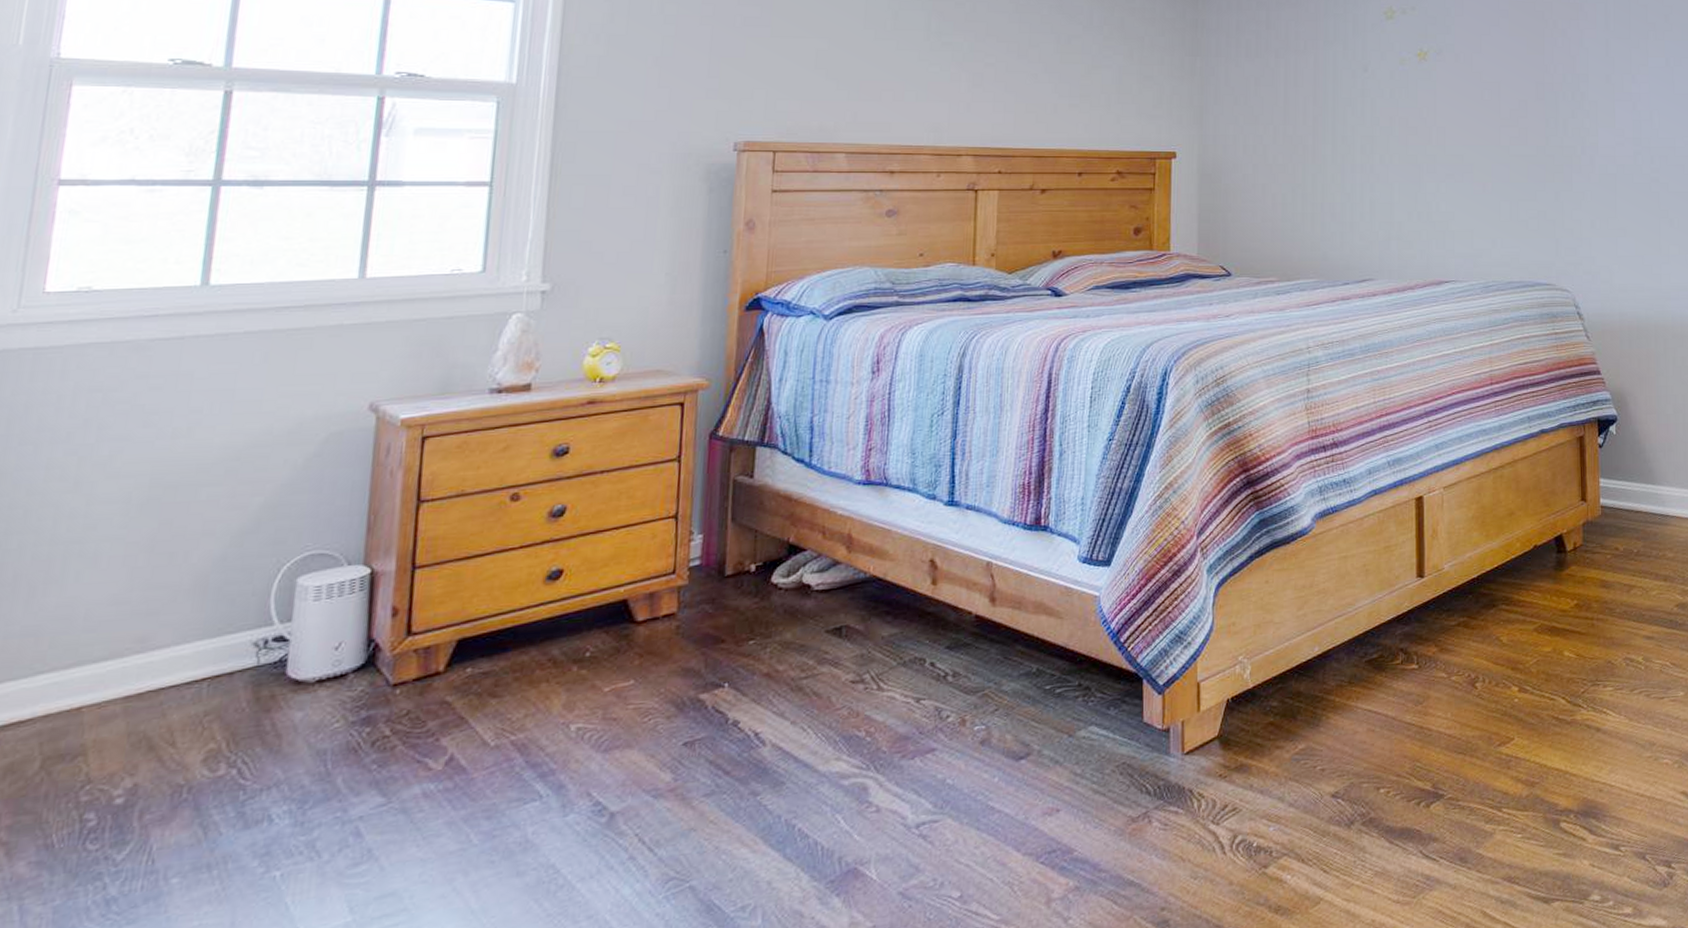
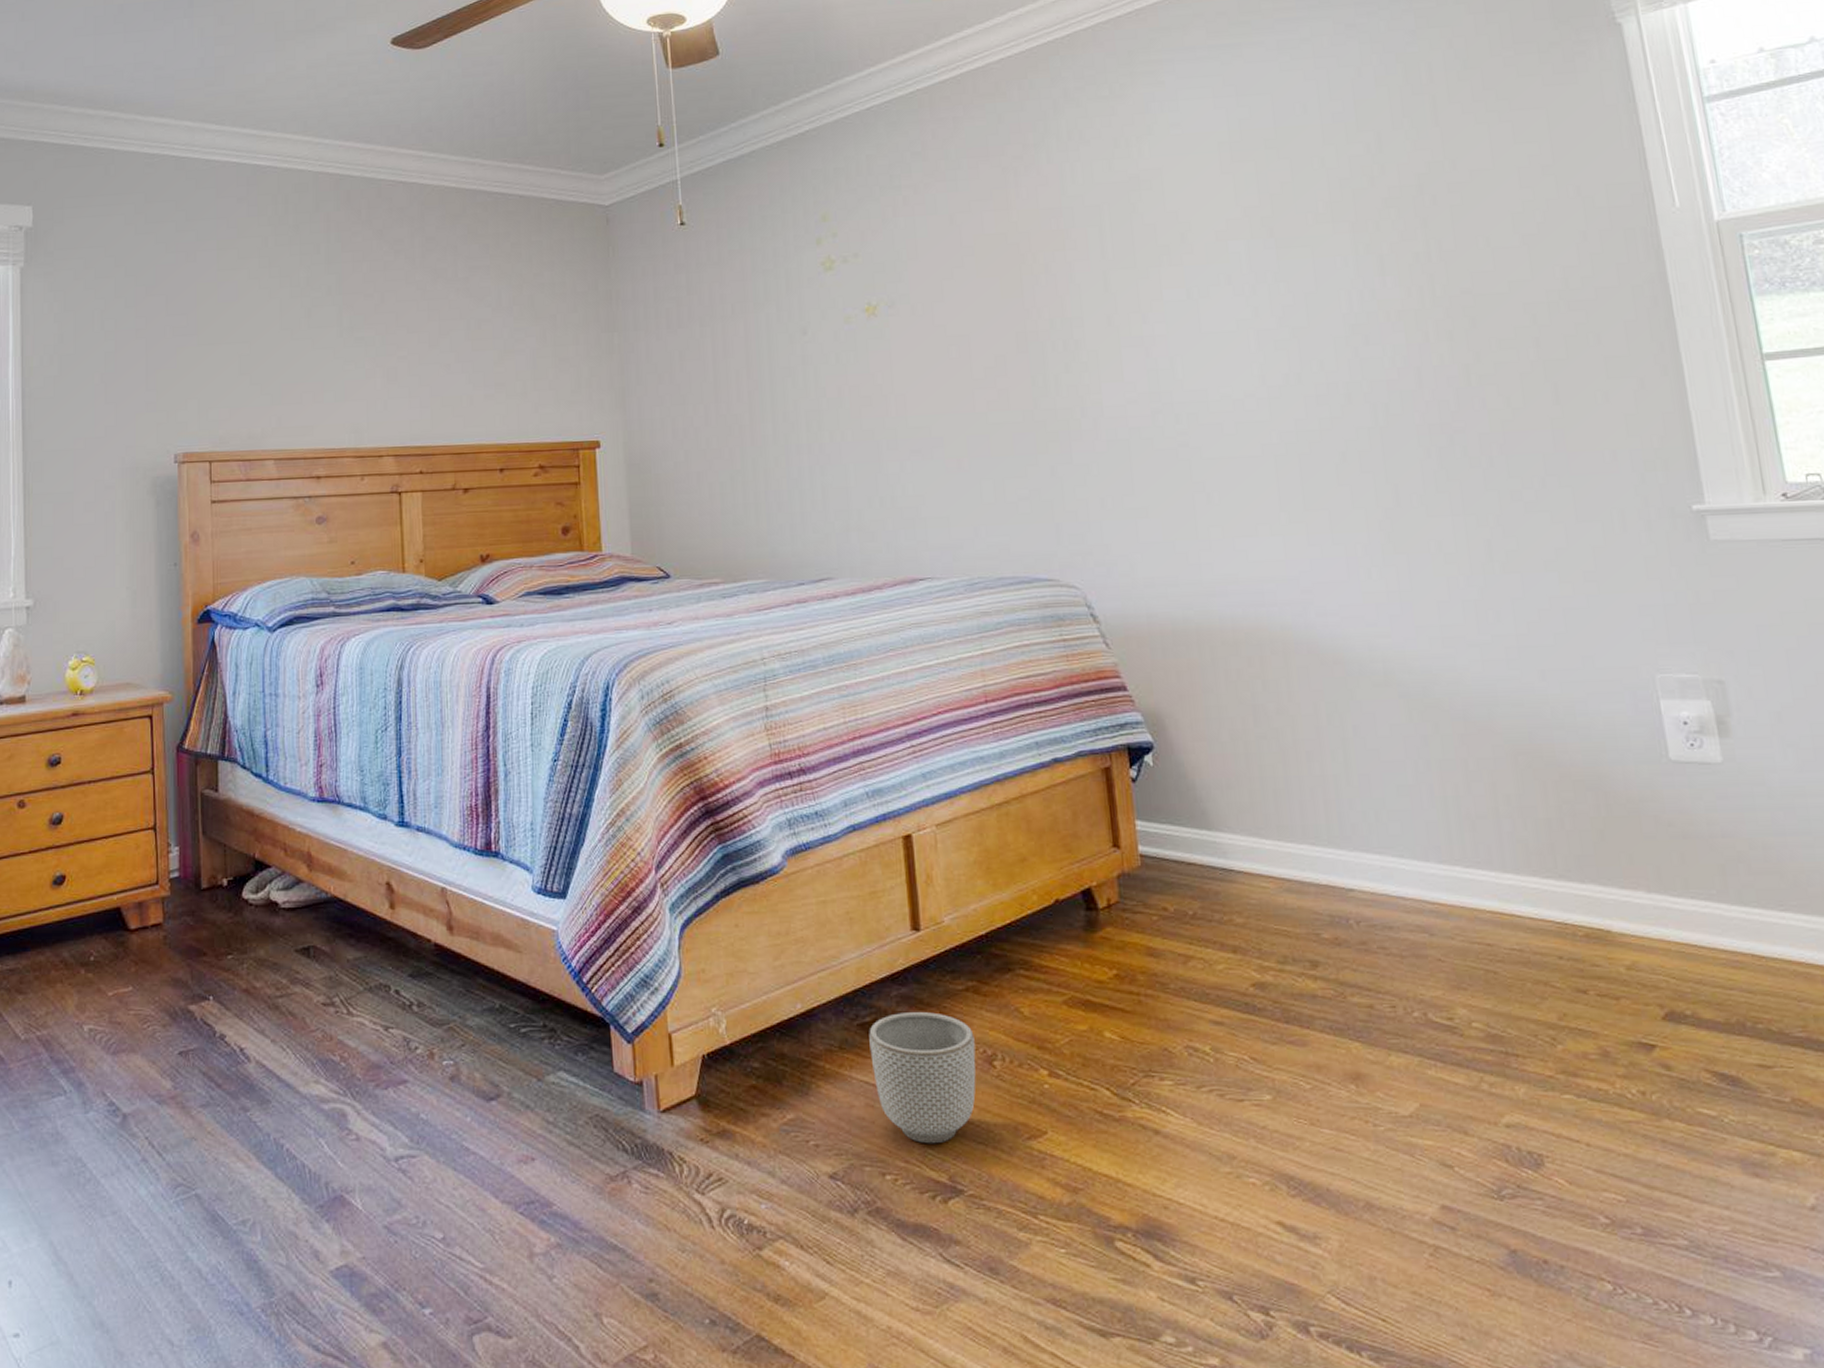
planter: none [1375,646,1462,759] -> present [869,1012,976,1144]

